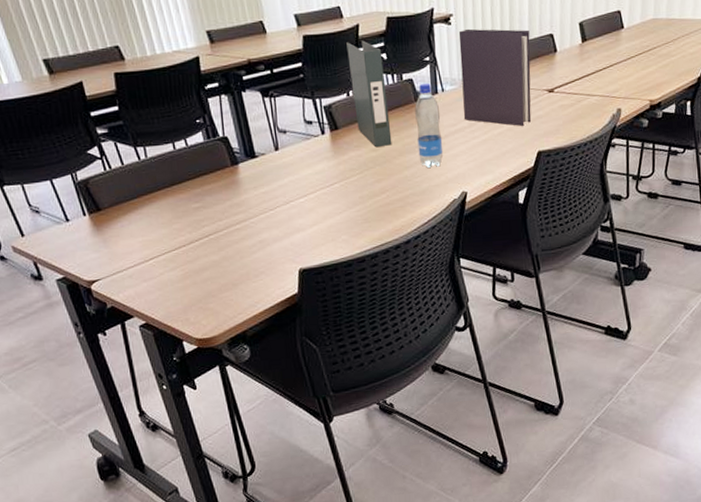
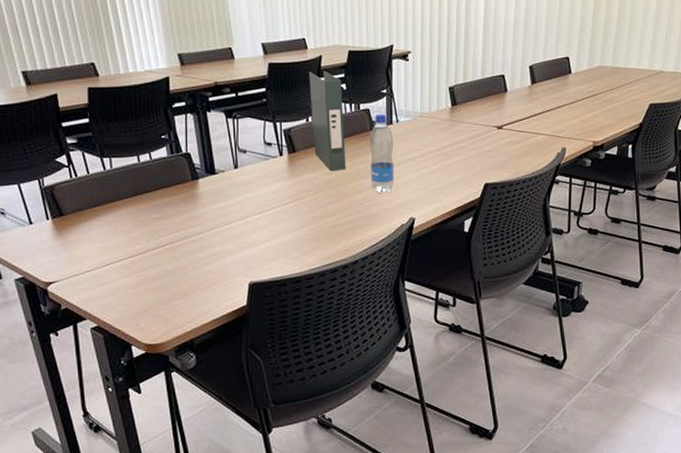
binder: present [458,28,532,126] -> none [415,65,483,159]

